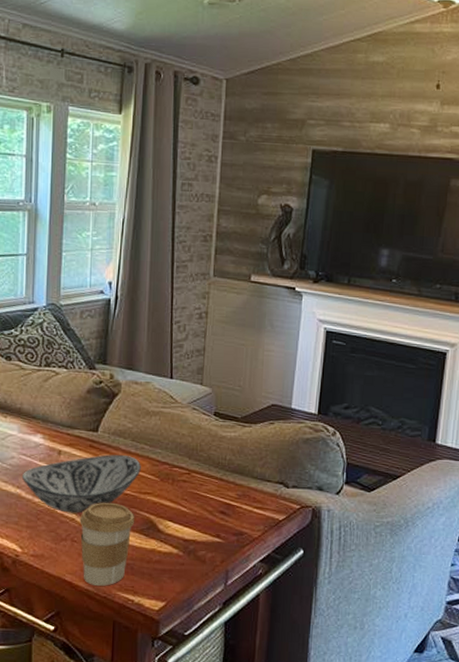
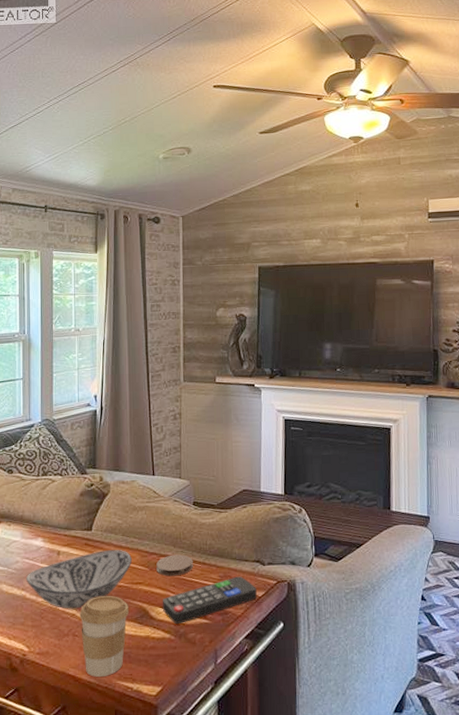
coaster: none [168,467,209,490] -> present [156,554,193,577]
remote control: none [171,496,277,541] -> present [162,576,257,625]

